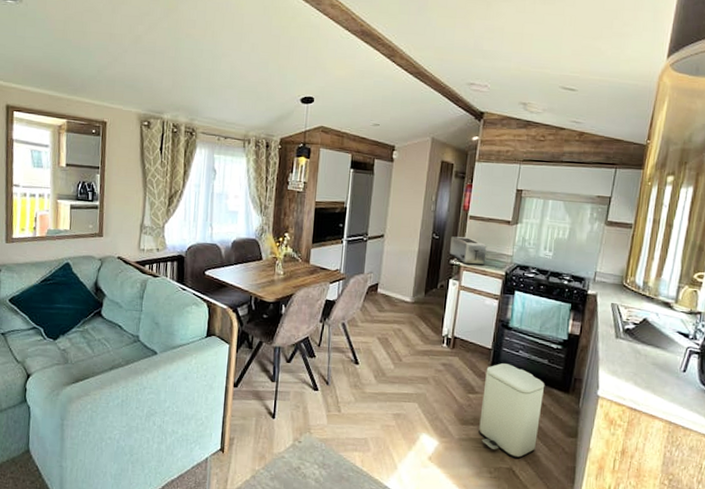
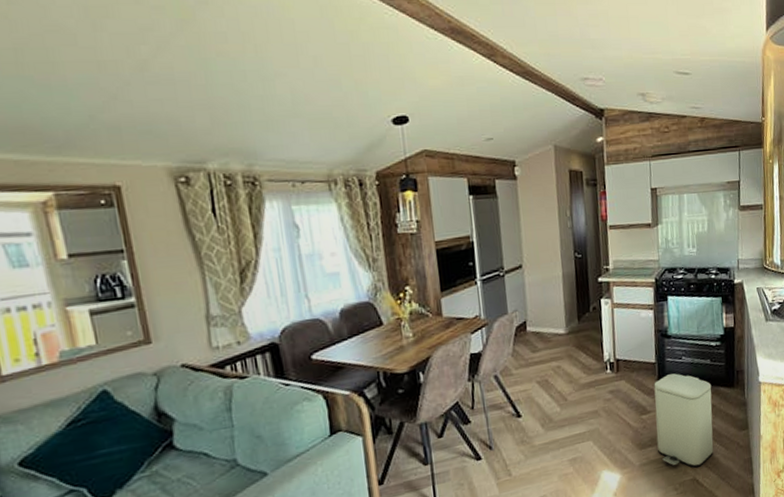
toaster: present [450,236,487,266] -> none [594,248,634,280]

